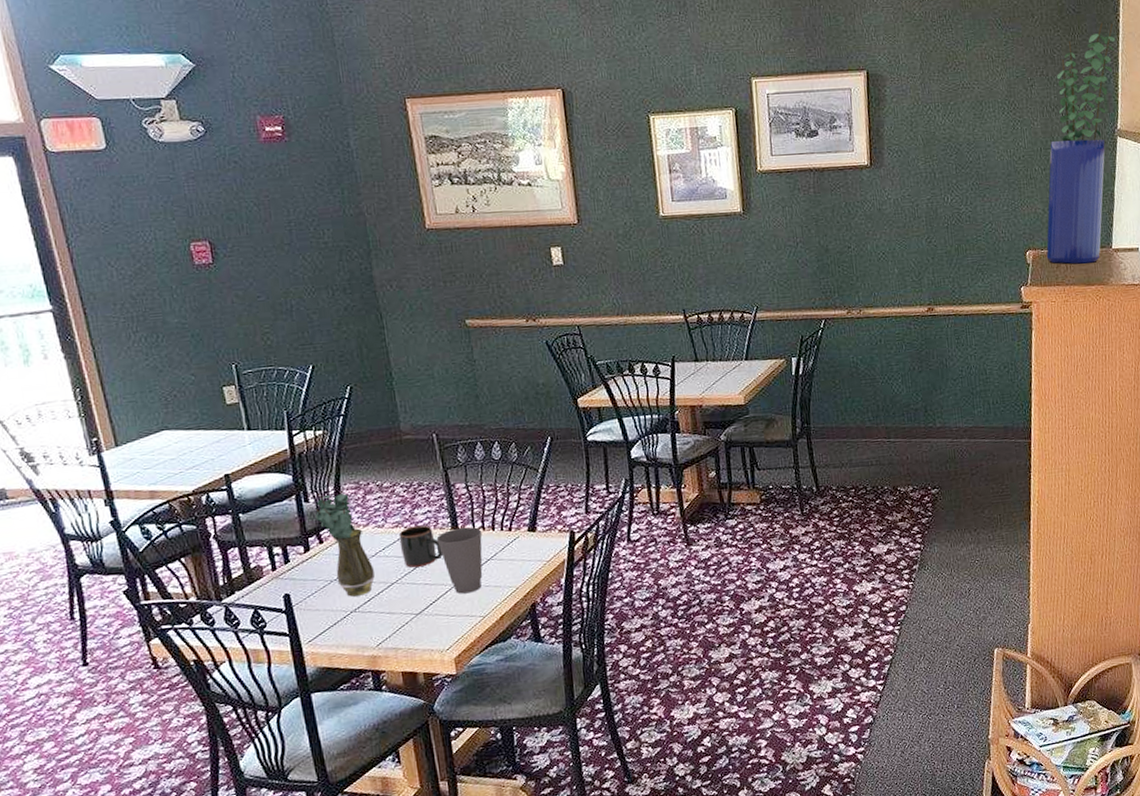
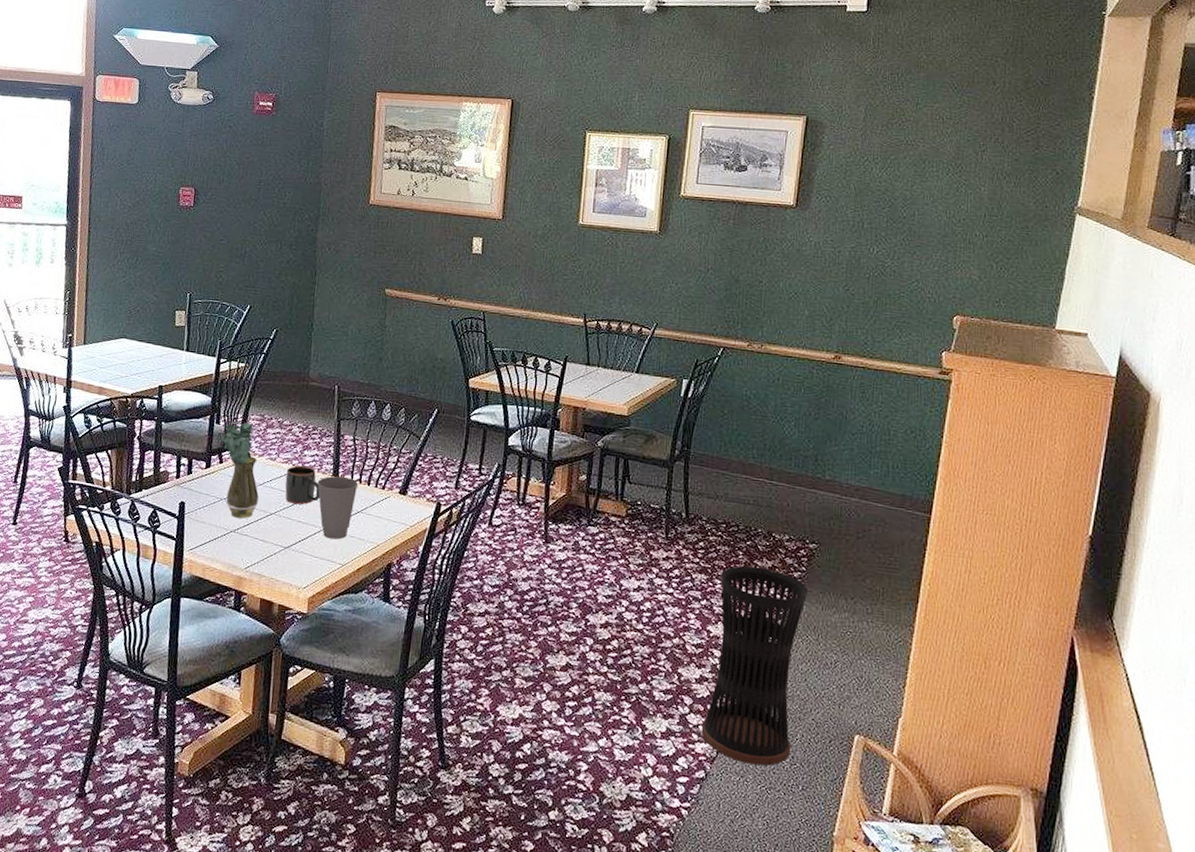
umbrella stand: none [857,521,943,699] -> present [701,566,809,766]
vase: present [1046,22,1116,265] -> none [976,97,1087,342]

